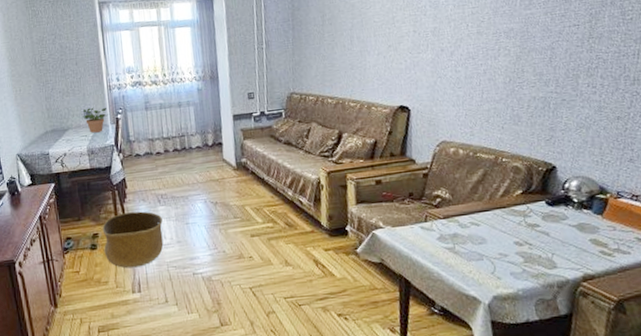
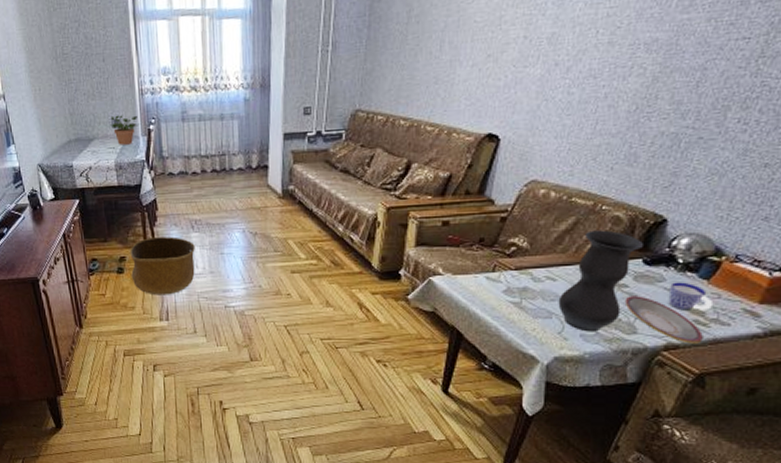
vase: none [484,178,544,270] -> present [558,230,645,332]
plate: none [539,233,612,273] -> present [624,296,703,344]
cup: none [572,218,611,244] -> present [668,282,712,311]

